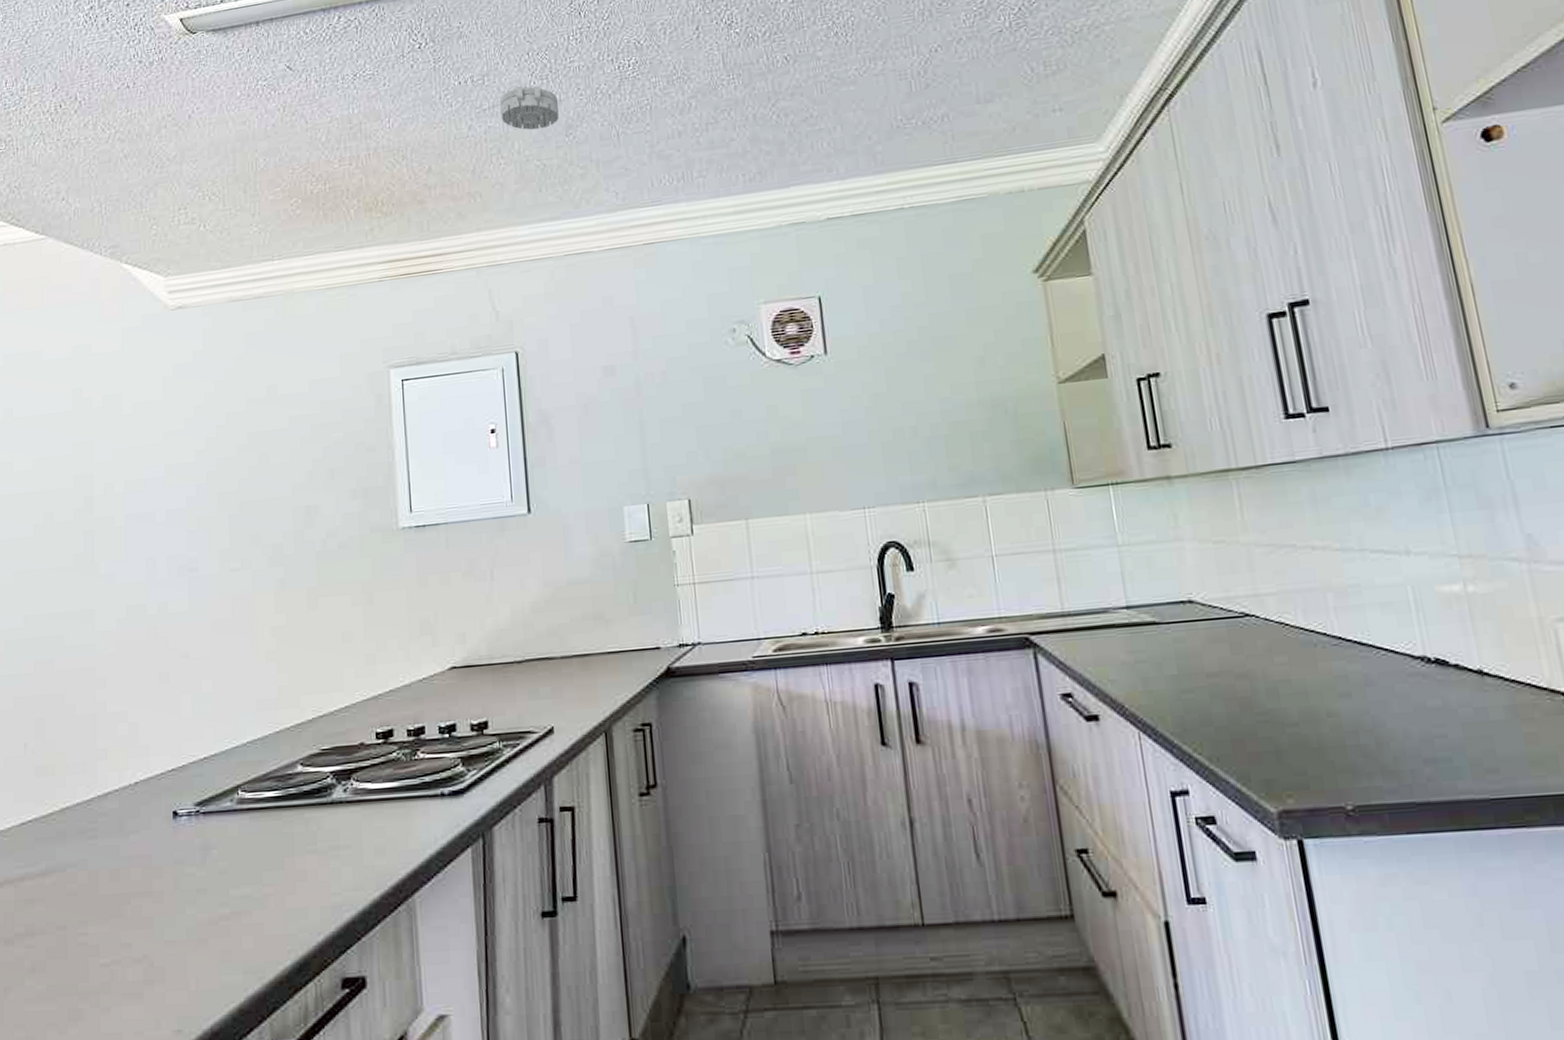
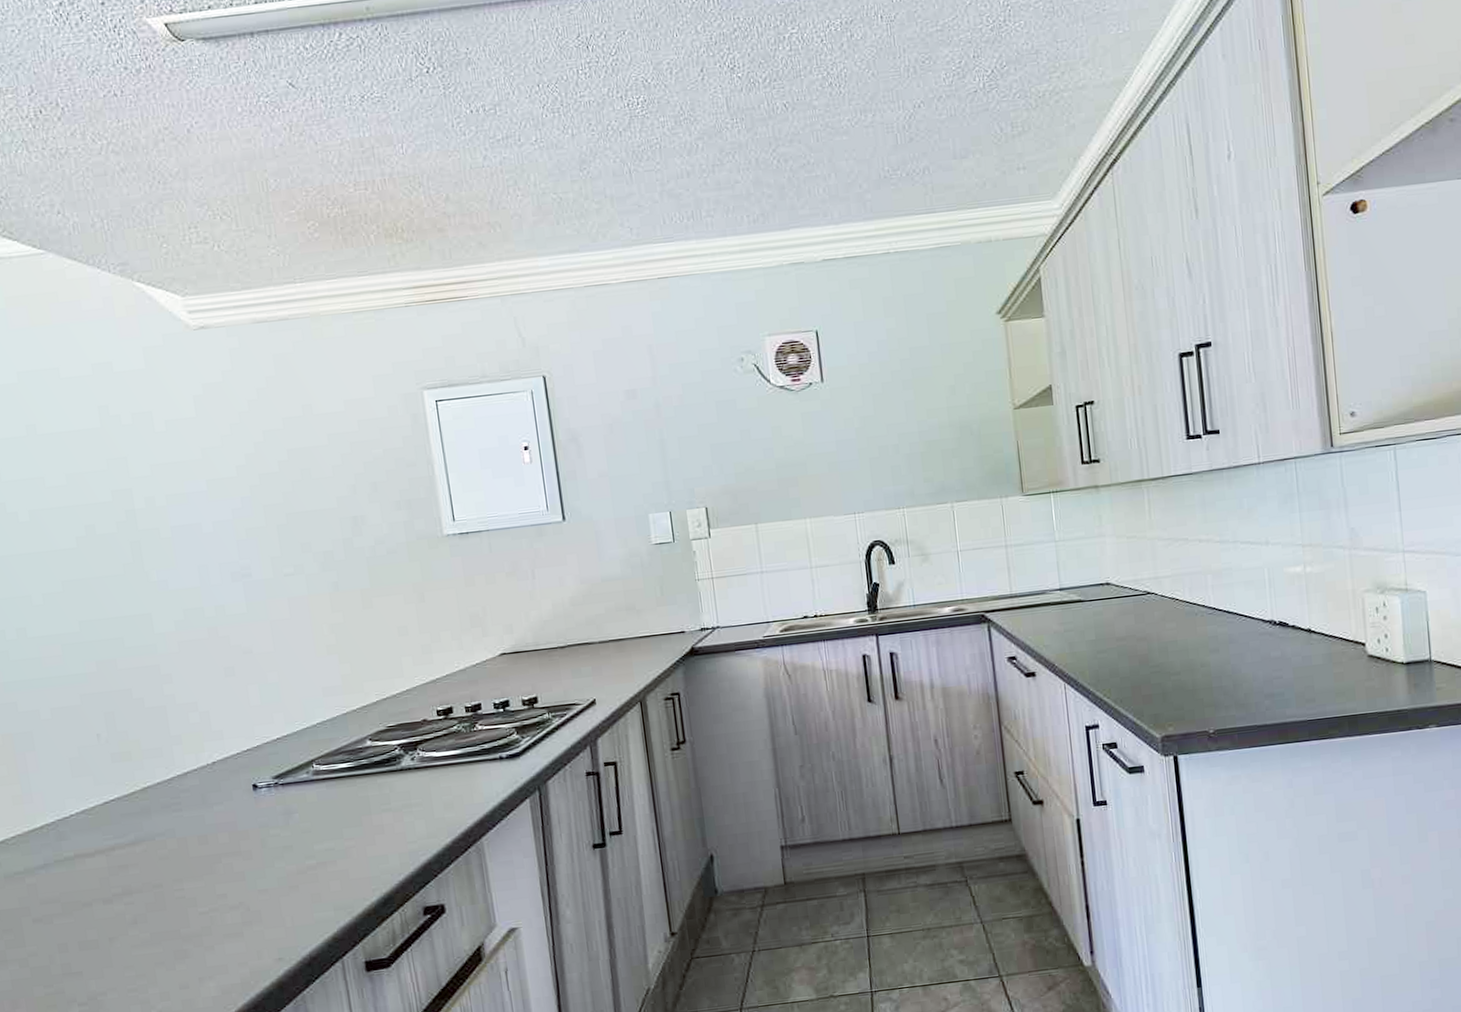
smoke detector: present [500,86,560,131] -> none [513,118,573,164]

